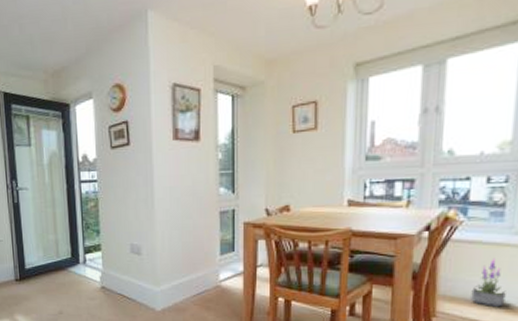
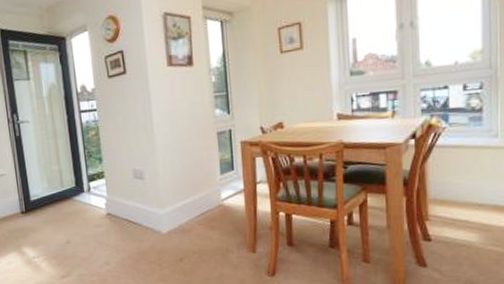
potted plant: present [471,257,506,307] -> none [459,160,491,207]

